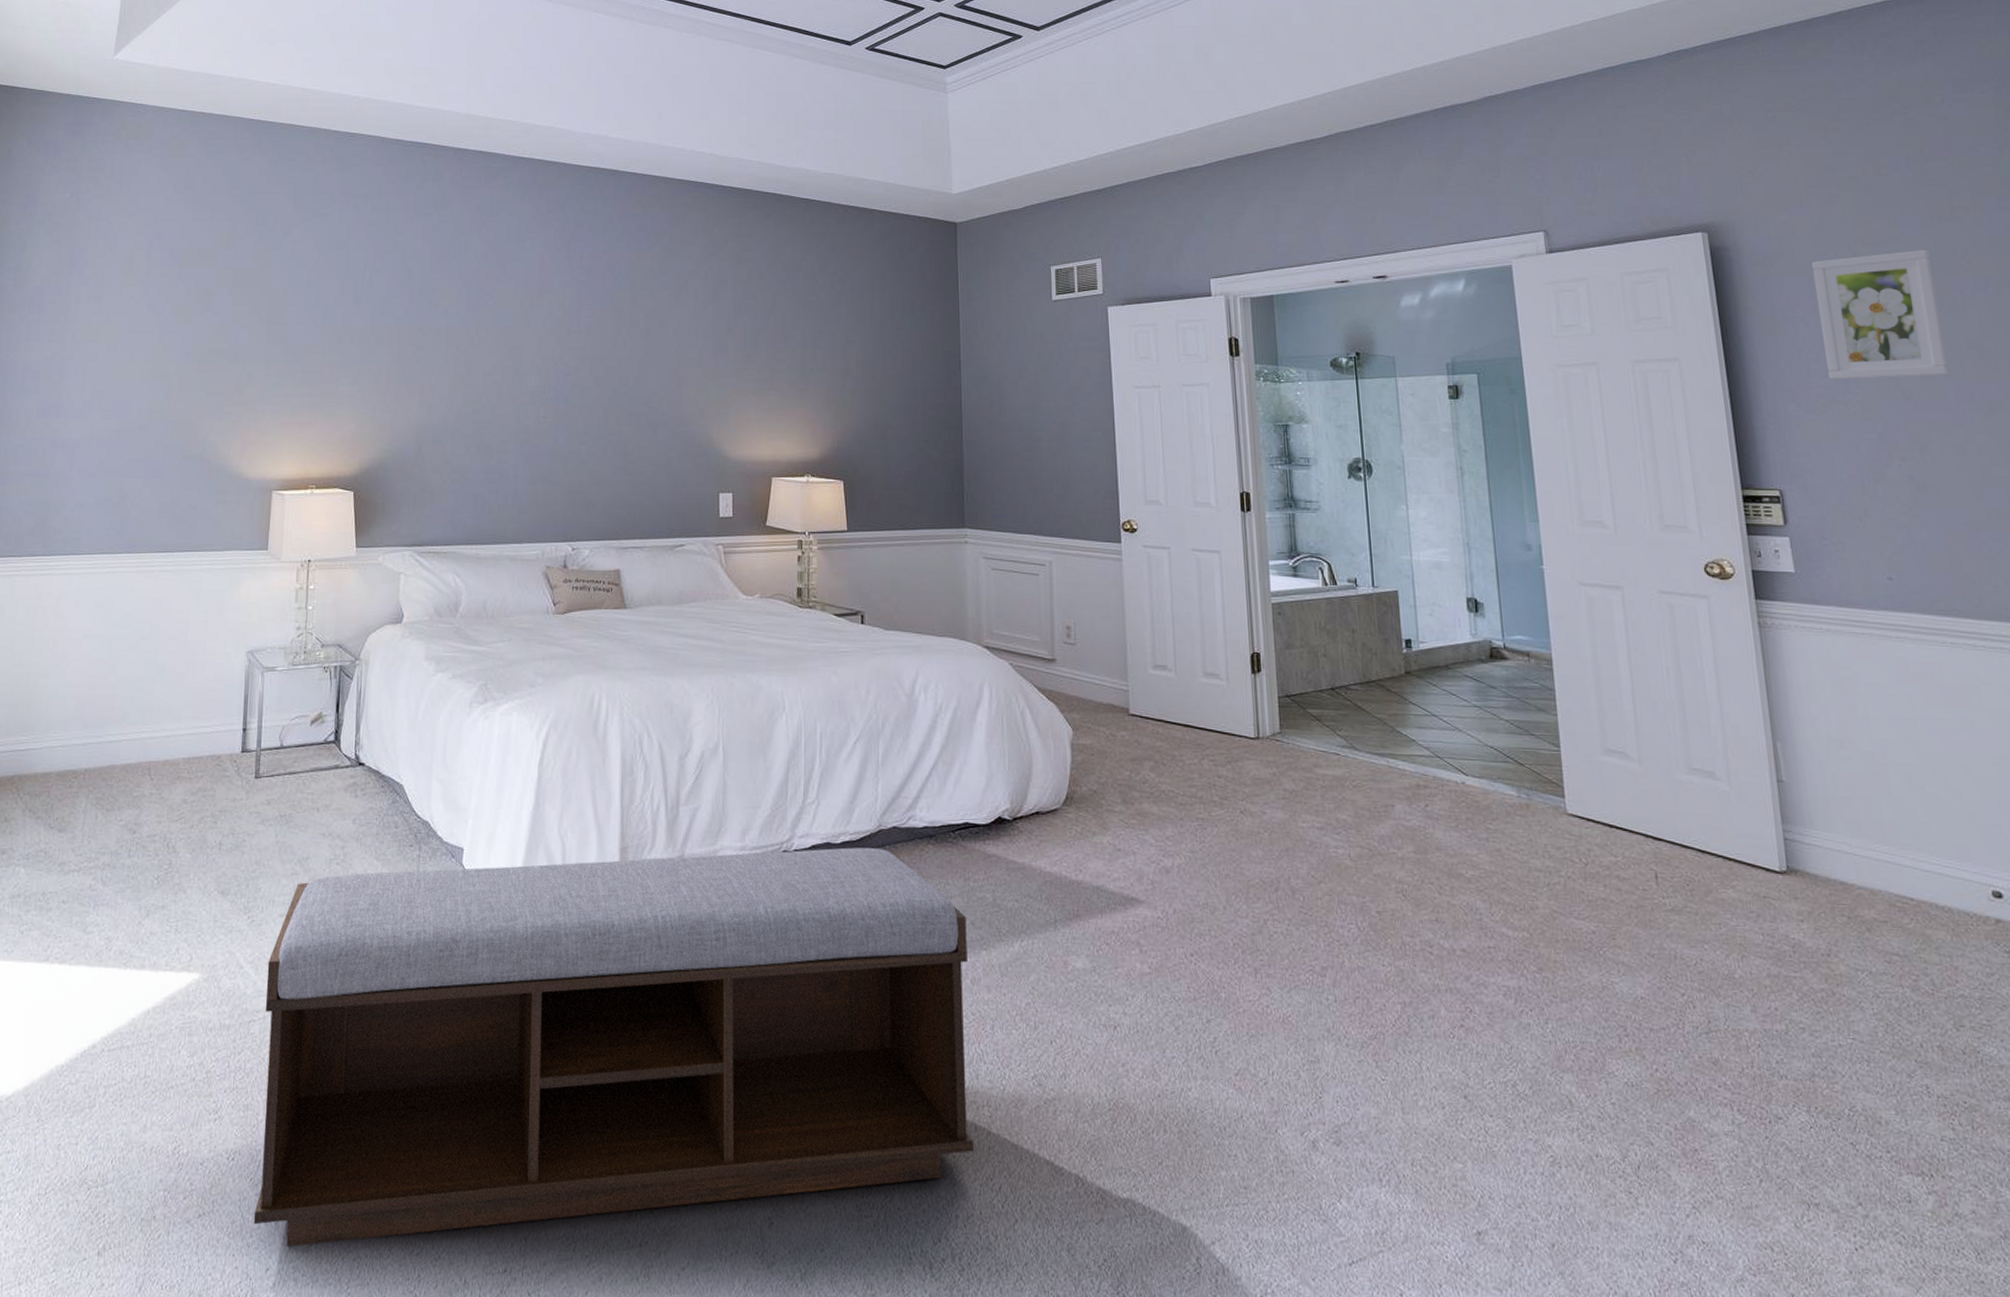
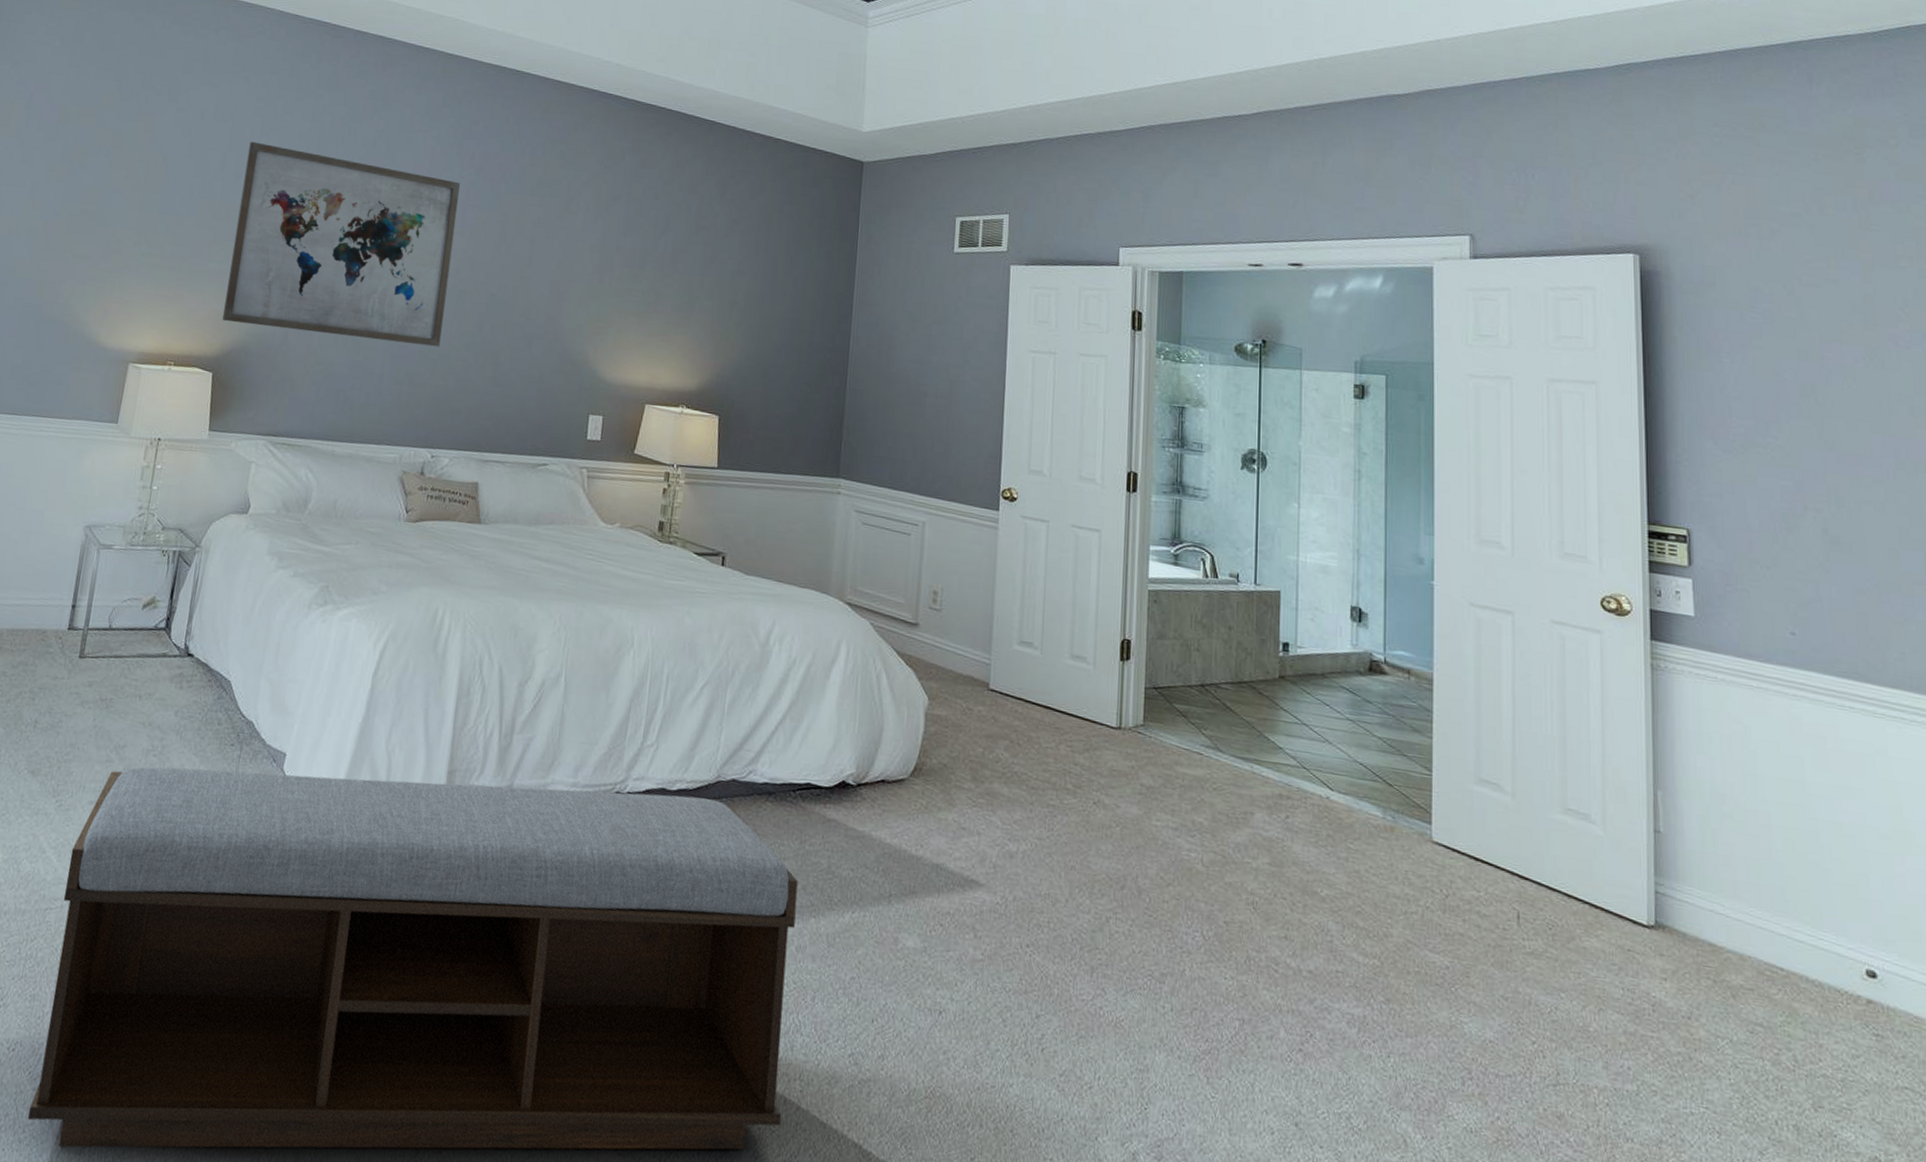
wall art: none [357,265,573,444] -> present [222,141,461,347]
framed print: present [1812,249,1950,379] -> none [1744,295,1877,429]

